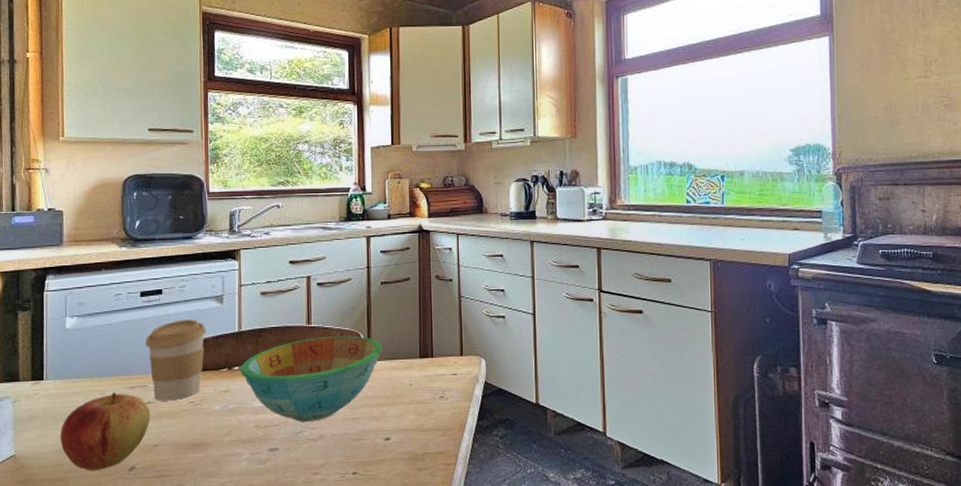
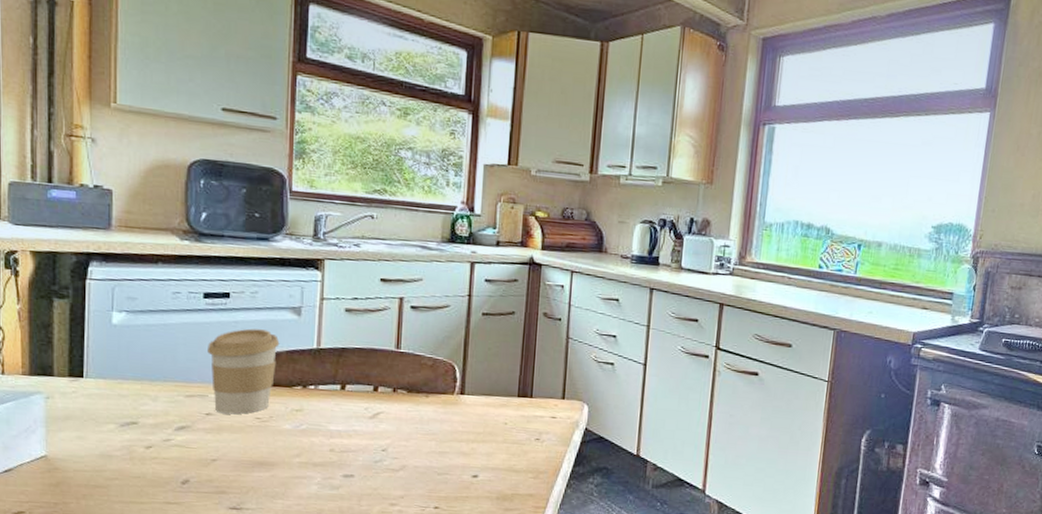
apple: present [60,392,150,471] -> none [101,398,210,481]
bowl: present [240,335,382,422] -> none [316,364,478,451]

